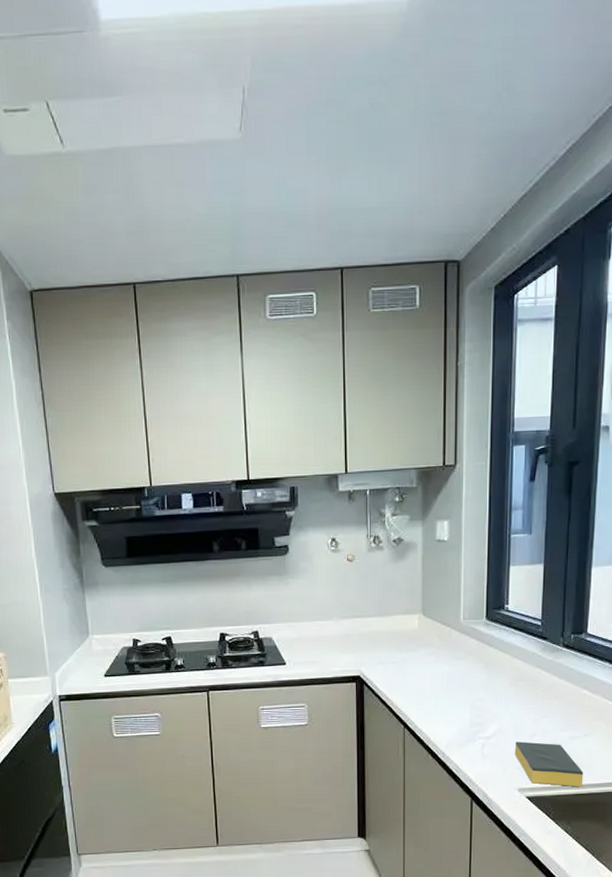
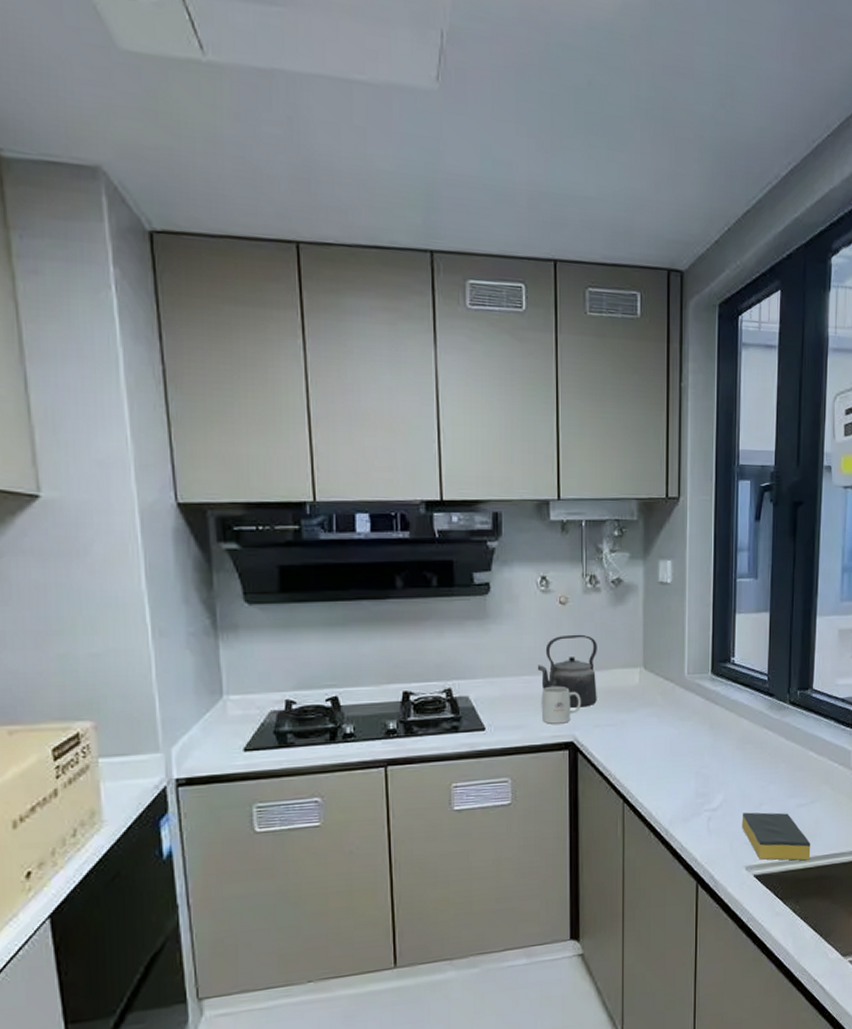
kettle: none [328,586,381,647] -> present [537,634,597,708]
mug: none [332,629,366,661] -> present [541,685,581,724]

